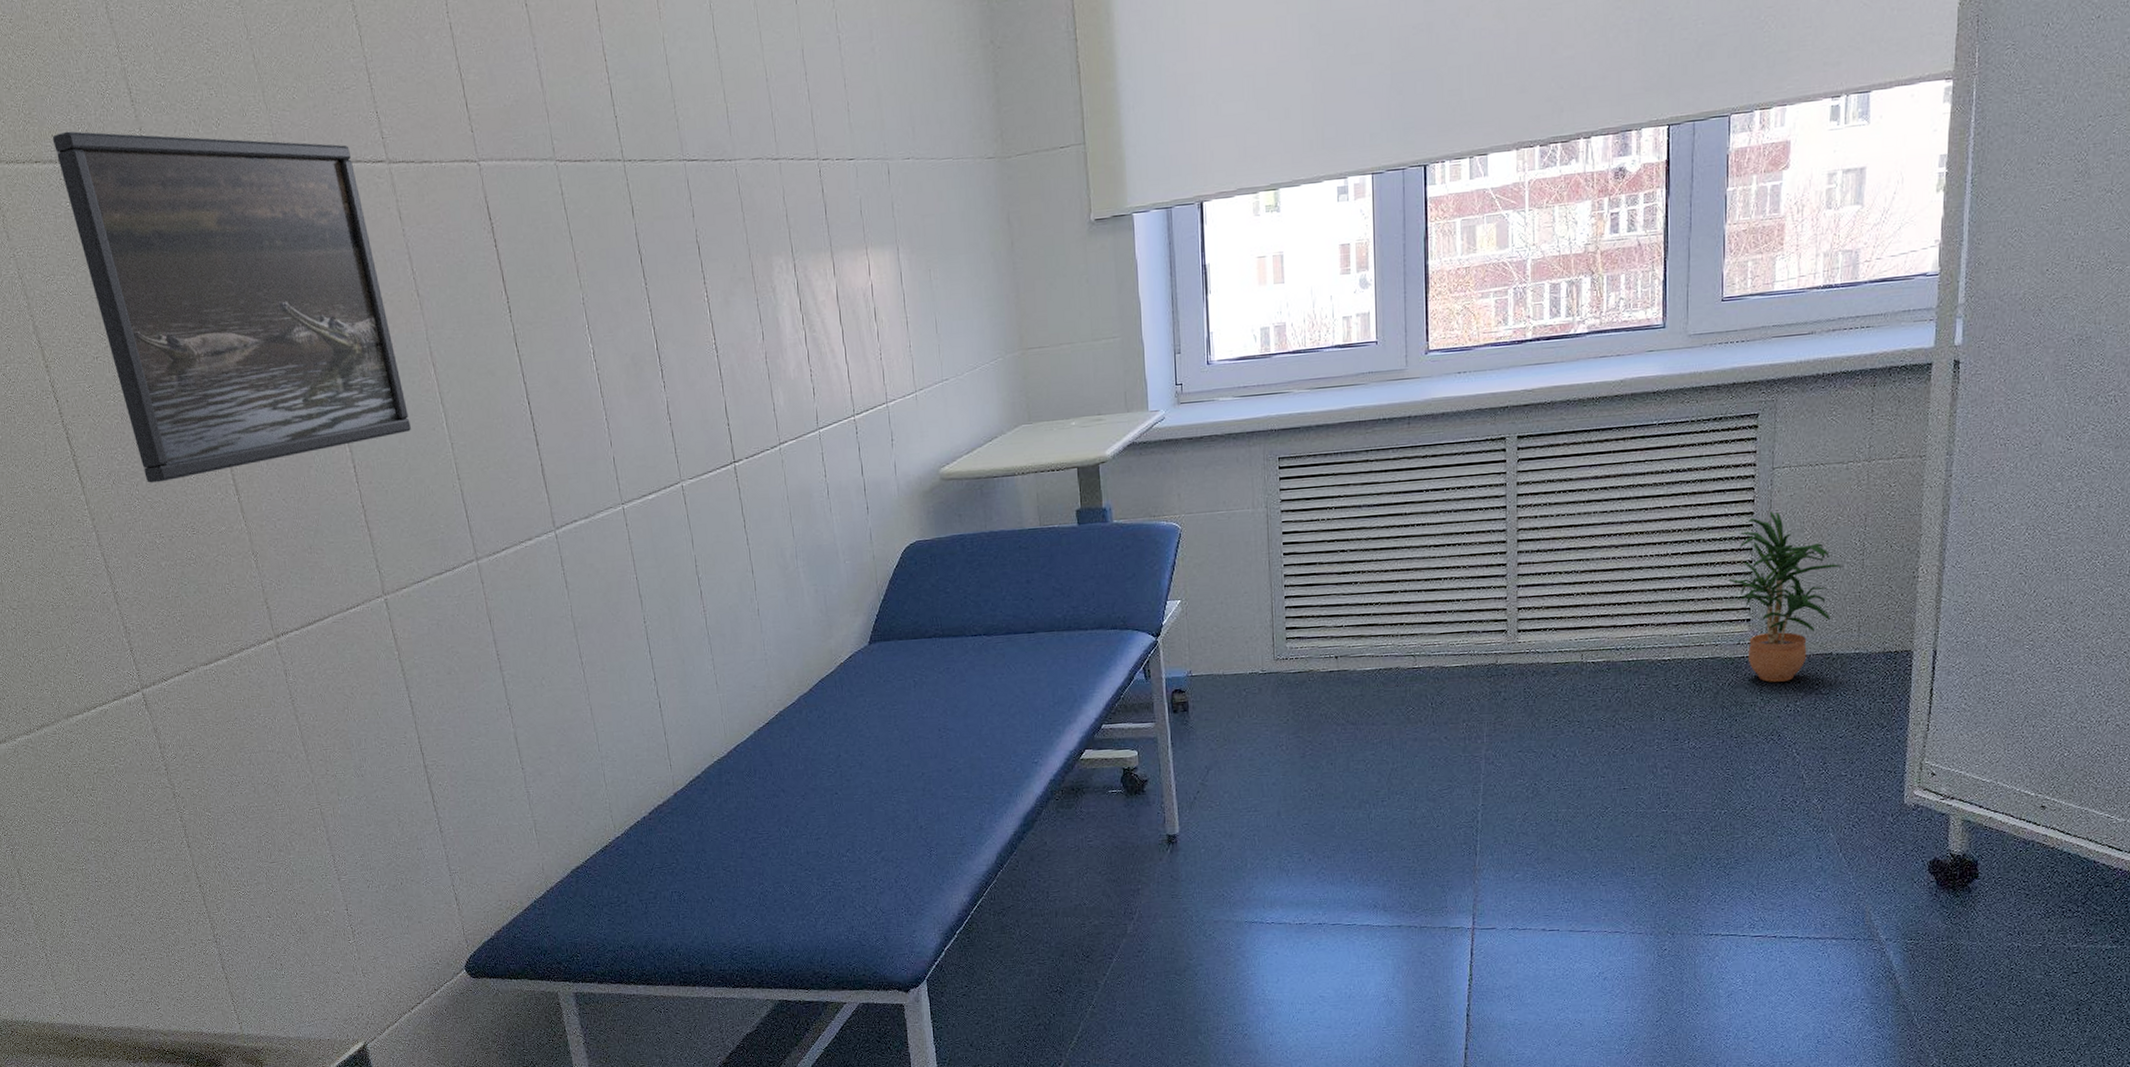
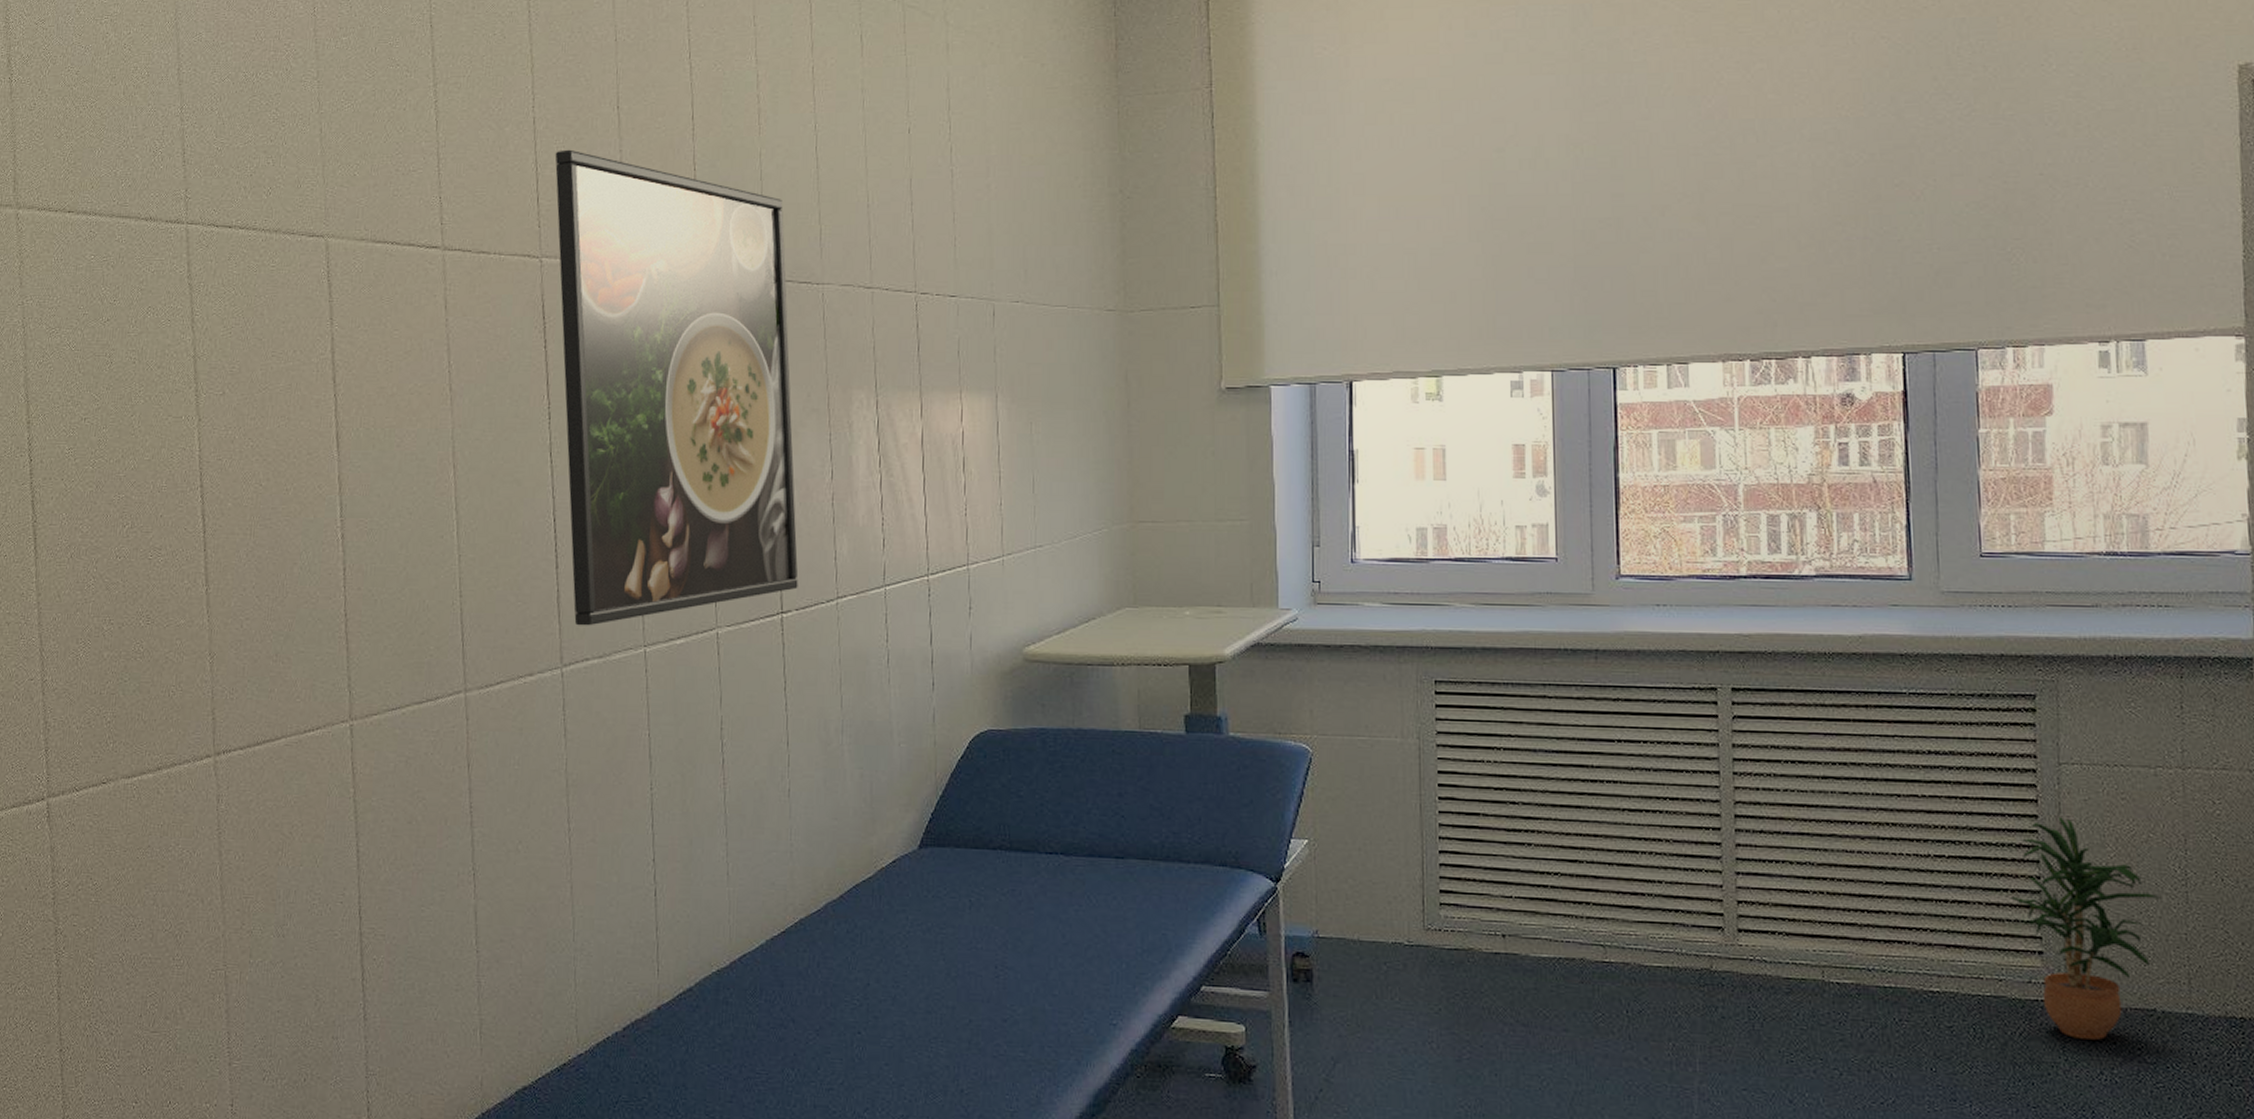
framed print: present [52,131,411,483] -> none [91,184,417,562]
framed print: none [475,52,746,493] -> present [555,149,798,626]

